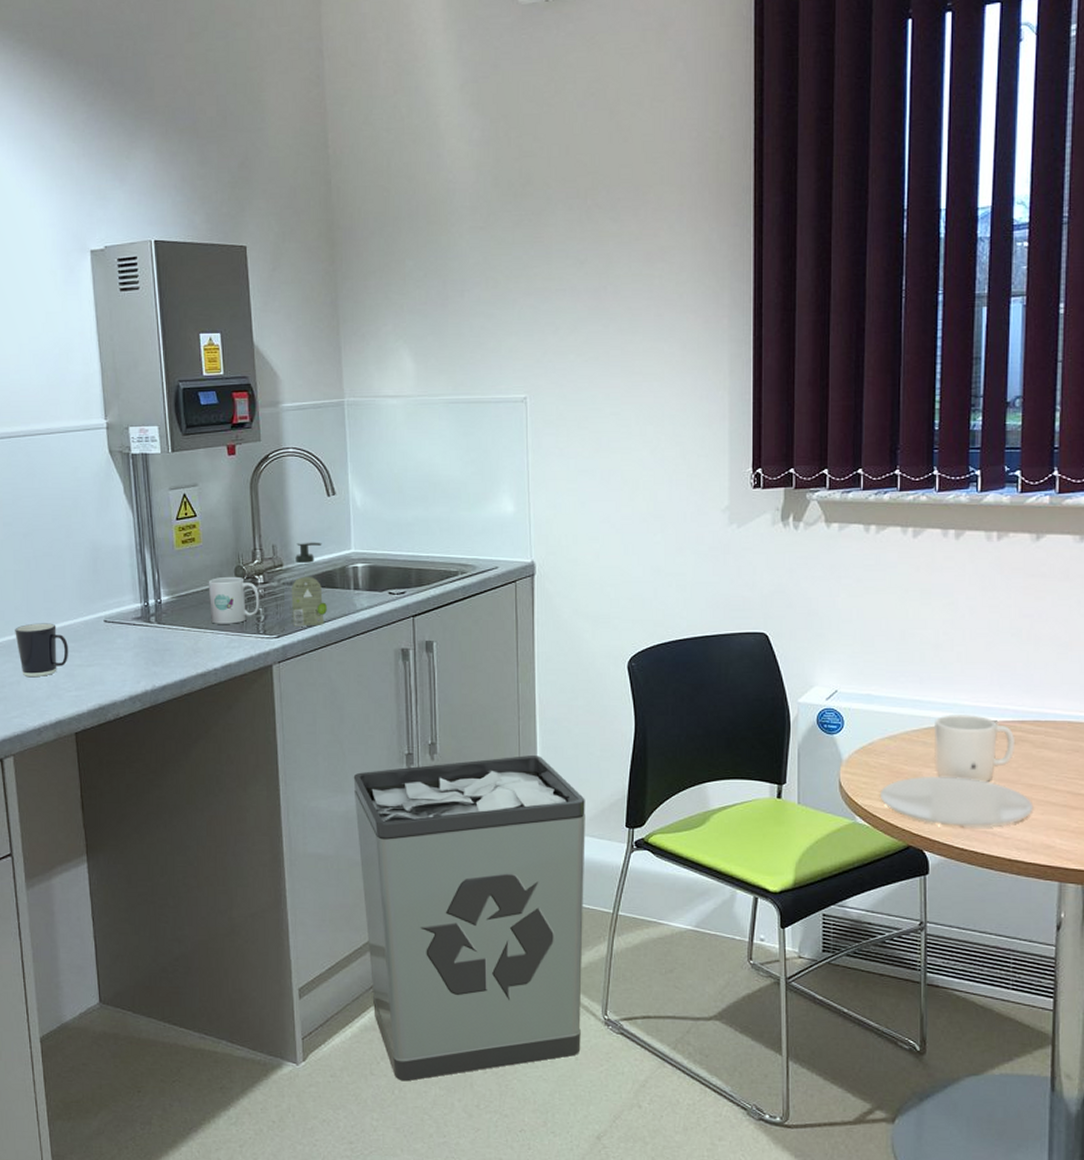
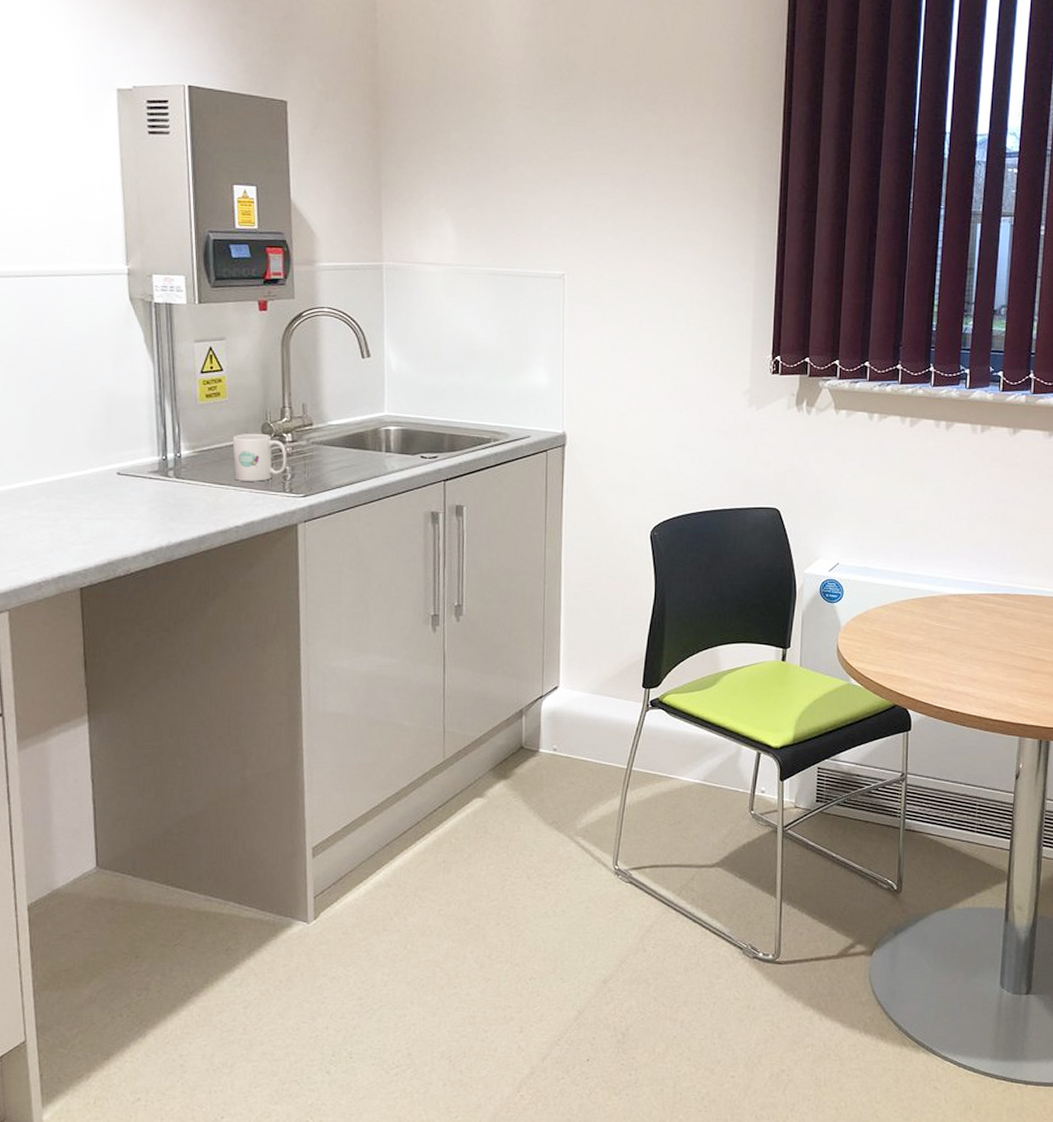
mug: present [15,623,69,676] -> none [15,473,77,529]
soap dispenser: present [287,542,327,627] -> none [316,402,357,487]
recycling bin: present [353,755,585,1082] -> none [377,618,605,936]
plate: present [879,775,1034,828] -> none [871,641,1001,689]
mug: present [934,715,1016,783] -> none [920,587,989,649]

